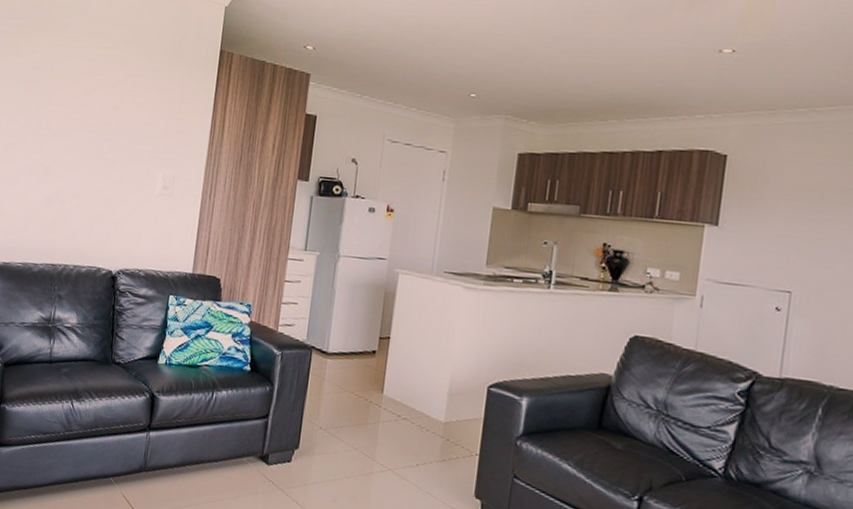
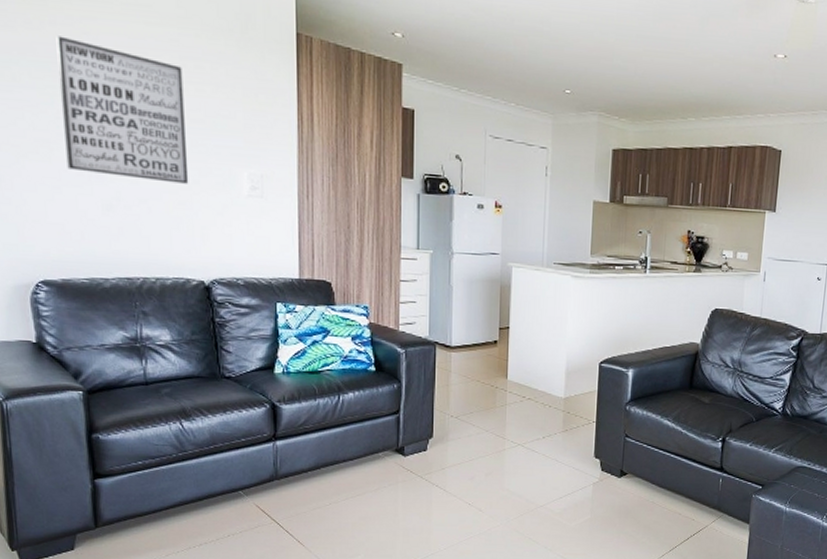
wall art: none [24,61,124,183] -> present [56,36,189,184]

